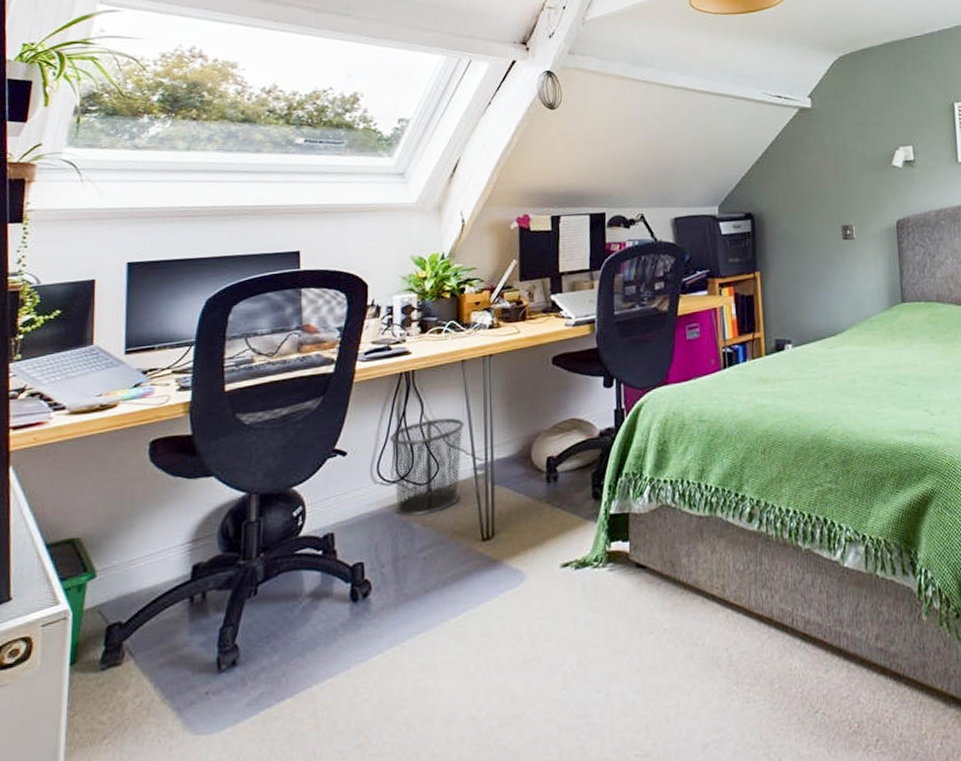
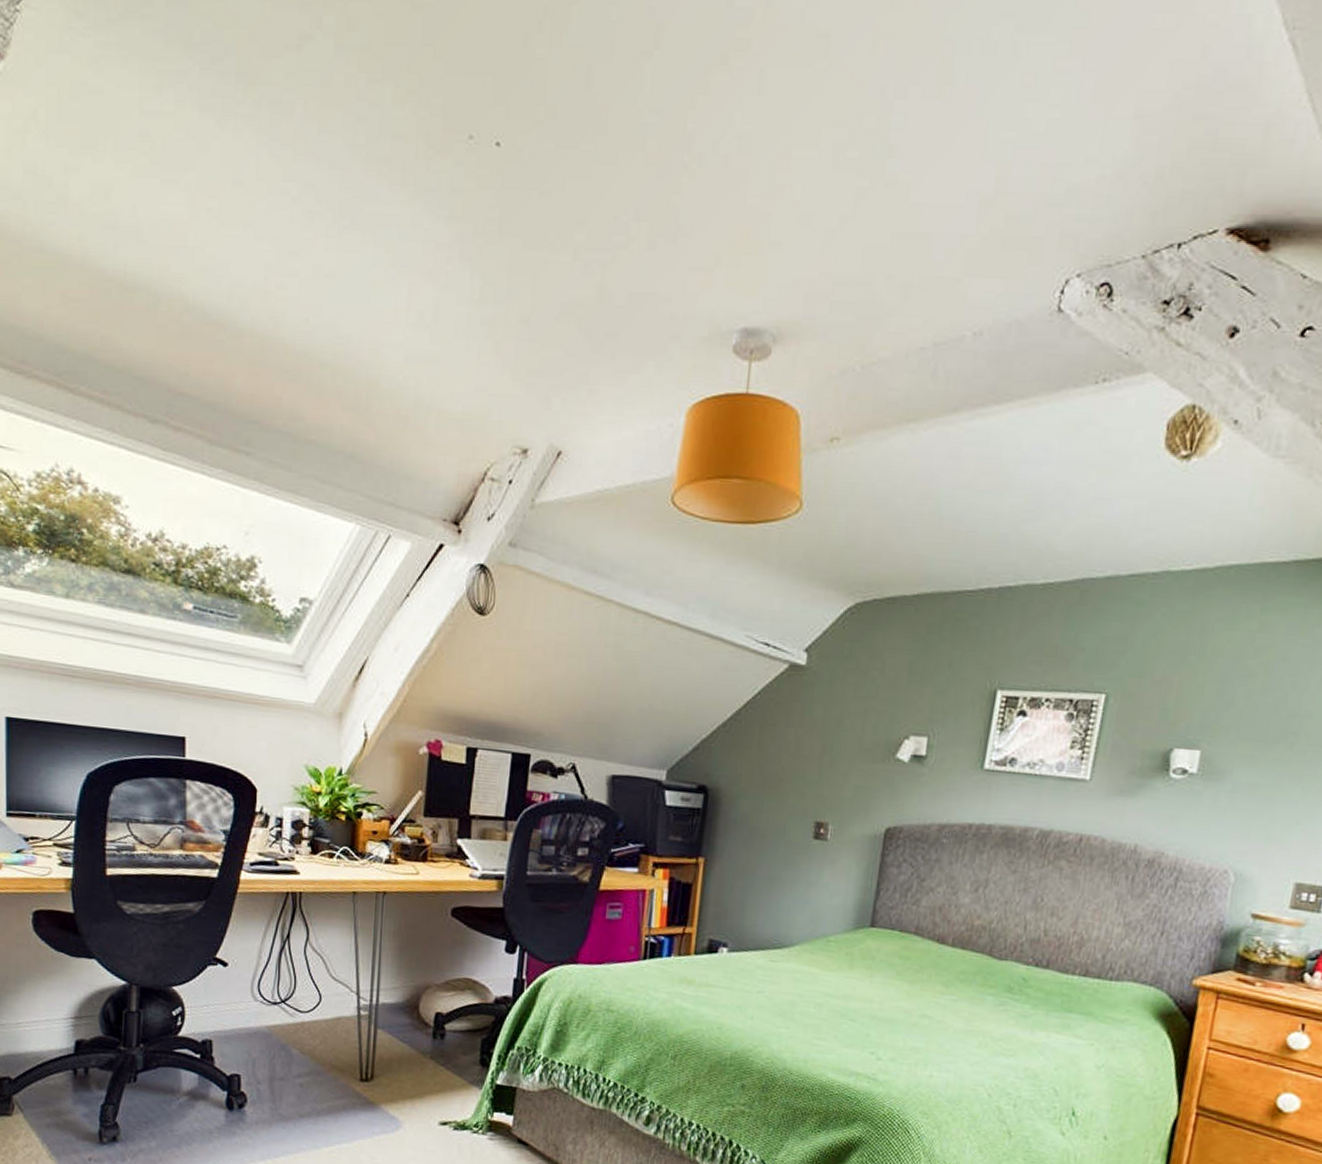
waste bin: present [389,417,464,517] -> none [272,947,351,1043]

